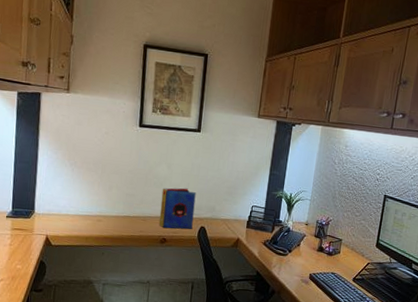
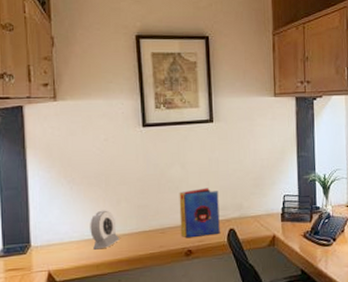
alarm clock: none [84,192,108,225] -> present [90,210,120,250]

